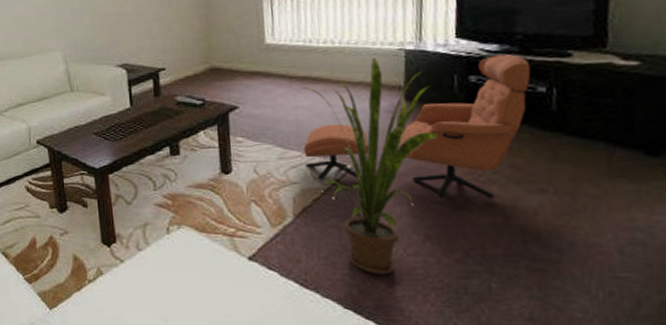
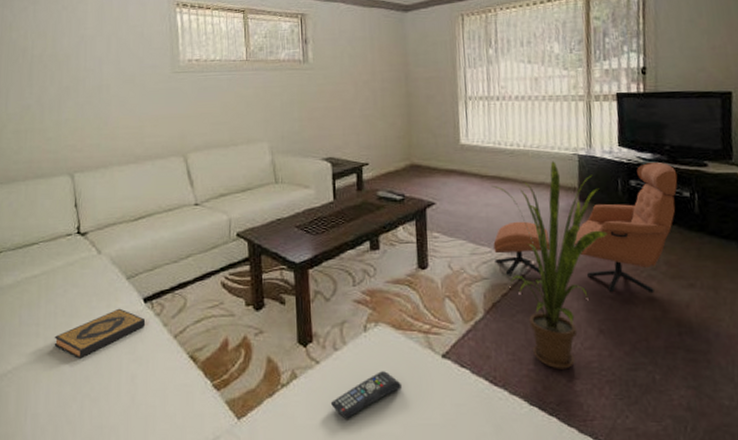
remote control: none [136,271,207,314] -> present [330,371,401,419]

